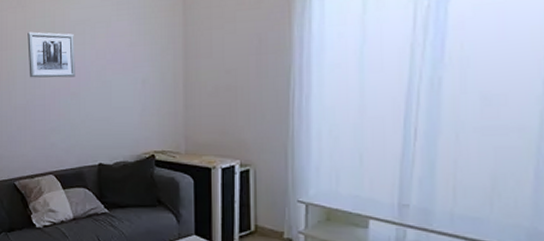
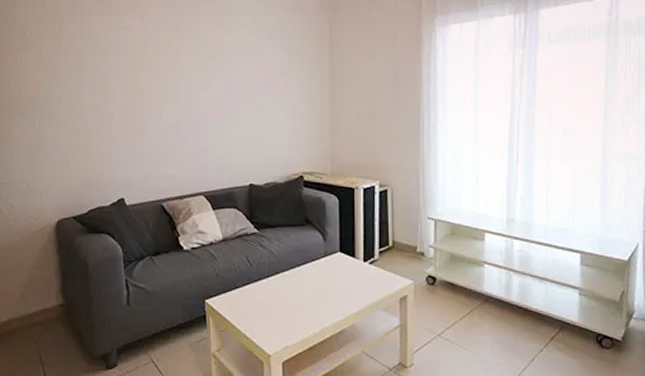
wall art: present [27,32,75,78] -> none [180,53,229,100]

